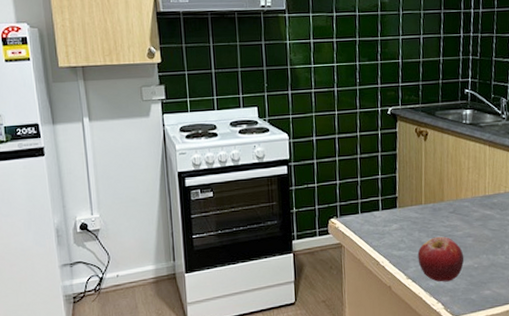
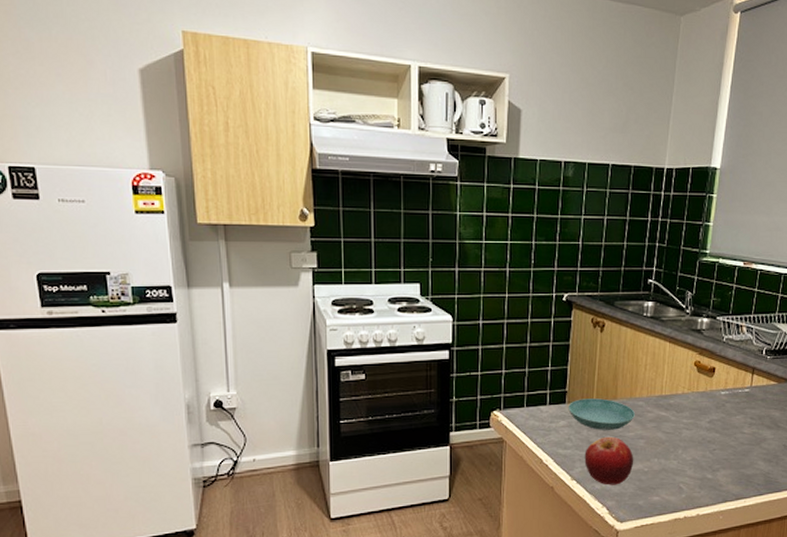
saucer: none [399,201,463,231] -> present [568,398,636,430]

